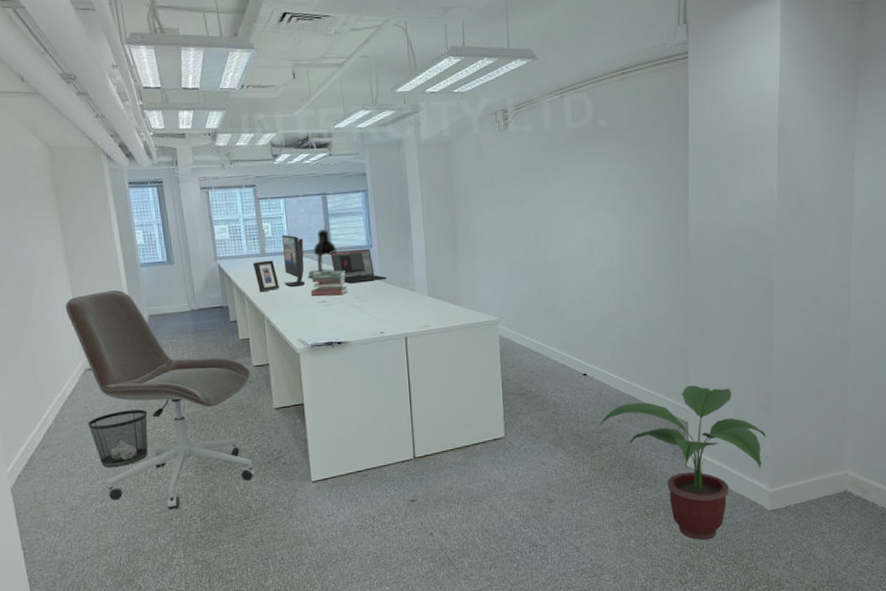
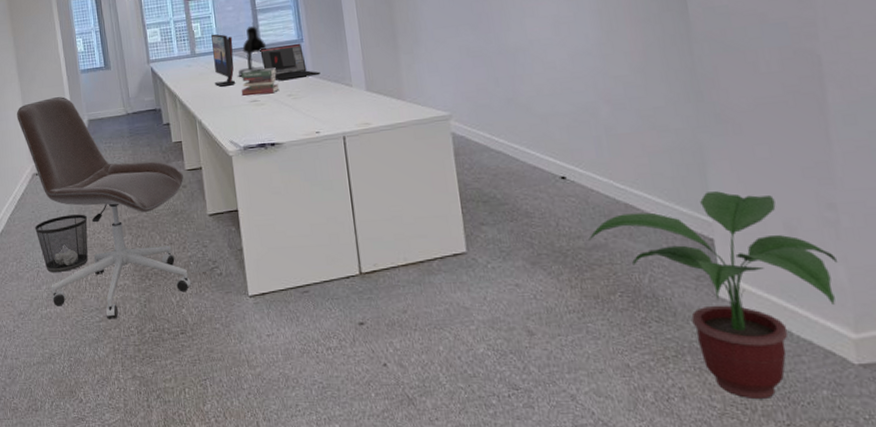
picture frame: present [252,260,279,293] -> none [183,60,210,94]

